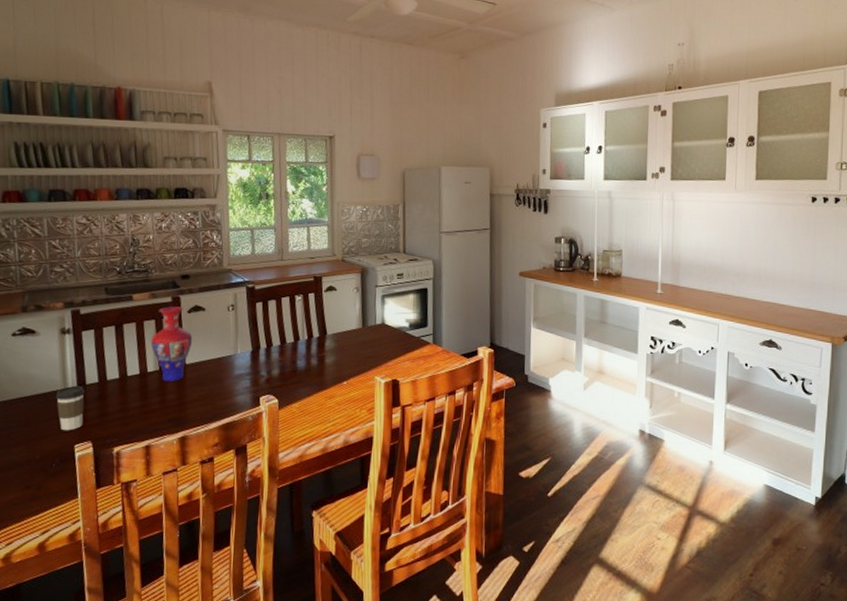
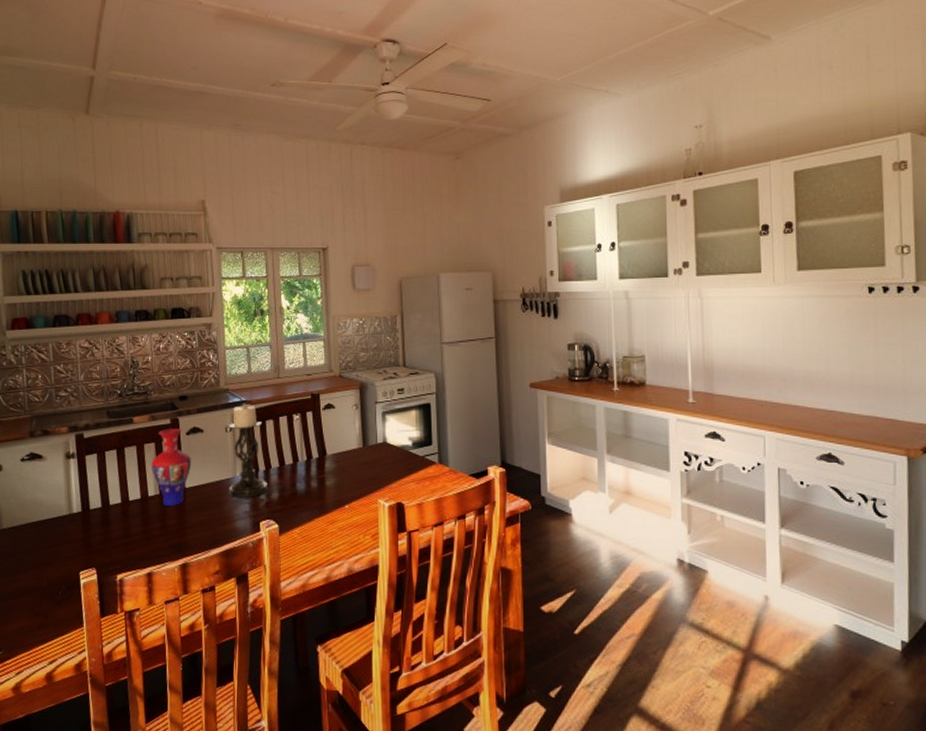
coffee cup: present [56,385,85,431] -> none [62,510,89,557]
candle holder: none [229,283,269,374] -> present [228,403,269,498]

